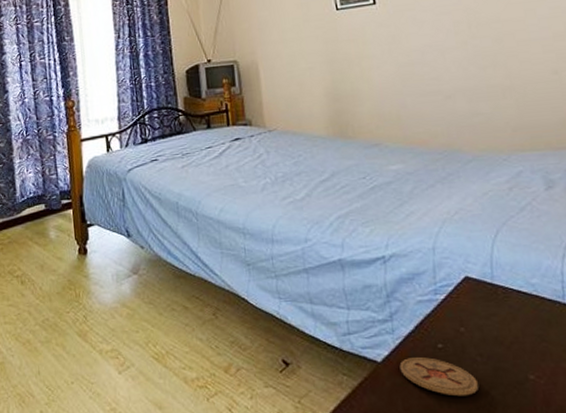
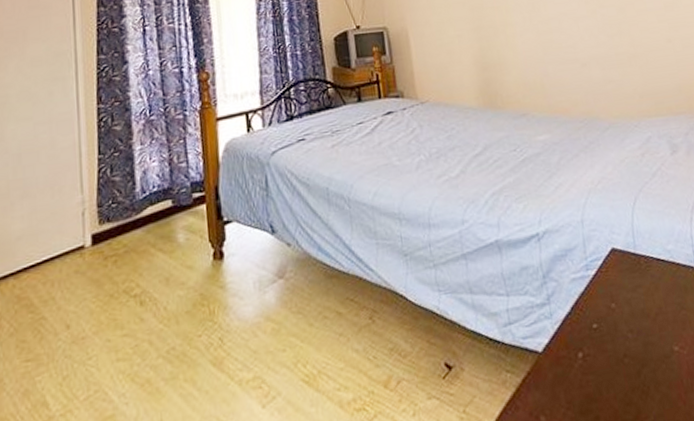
coaster: present [399,357,479,397] -> none [559,340,633,380]

